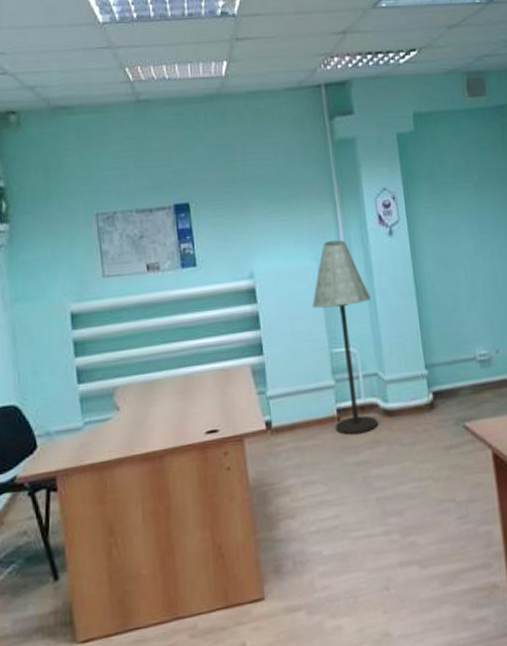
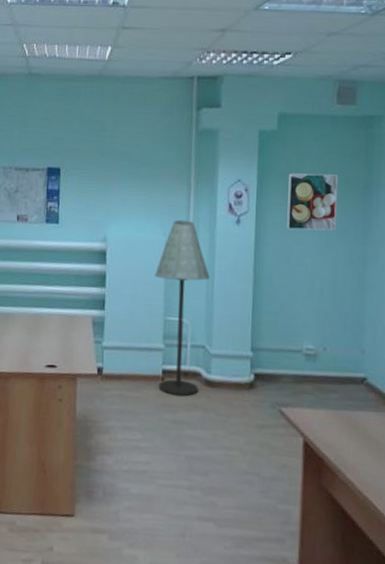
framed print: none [433,169,487,233] -> present [287,173,339,231]

